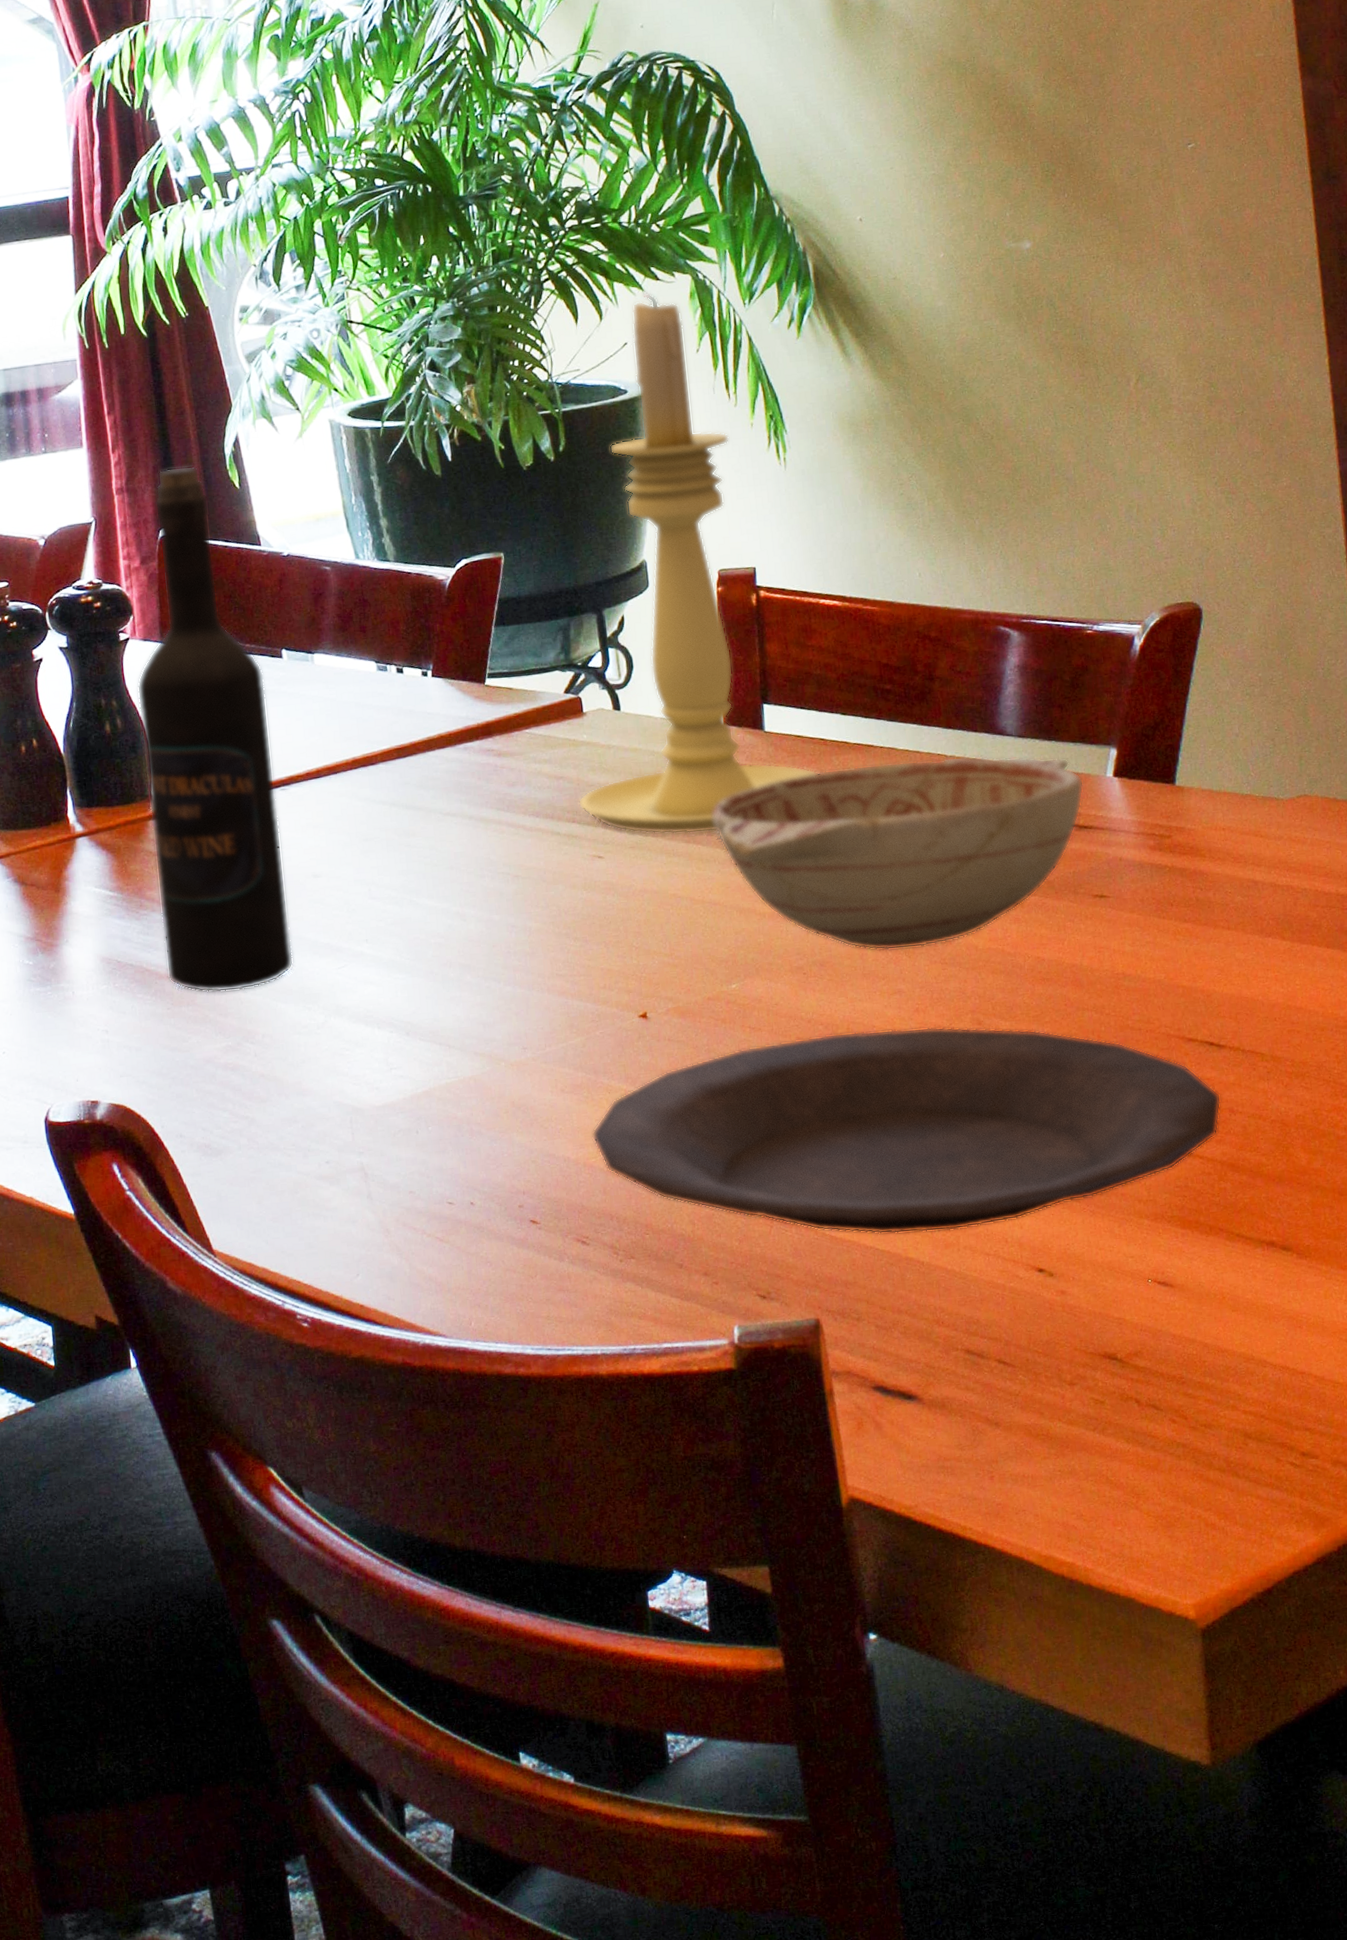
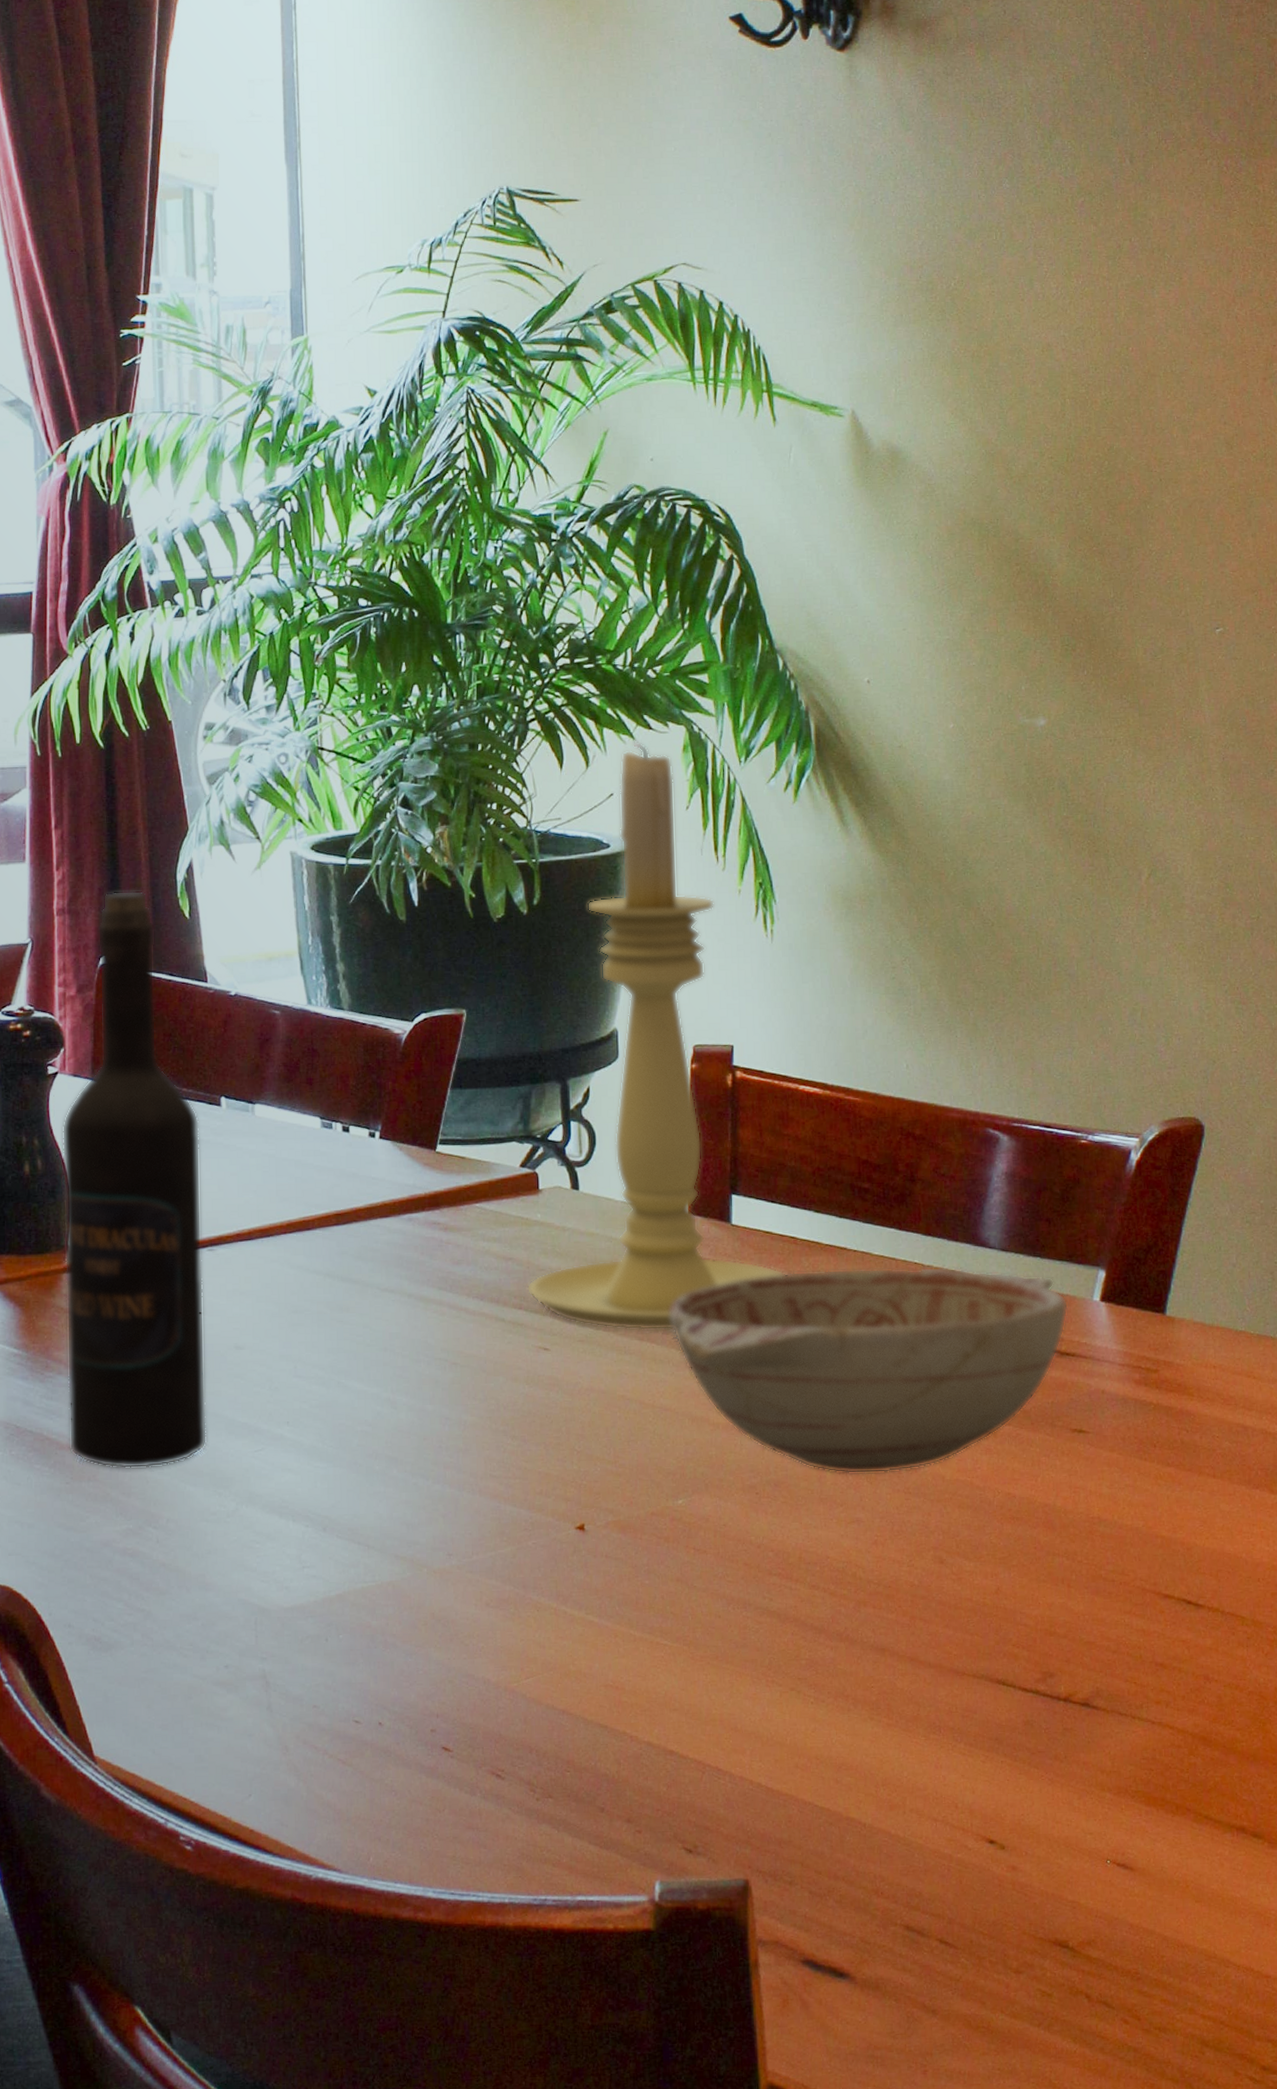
plate: present [592,1026,1222,1235] -> none [516,1561,1197,1791]

